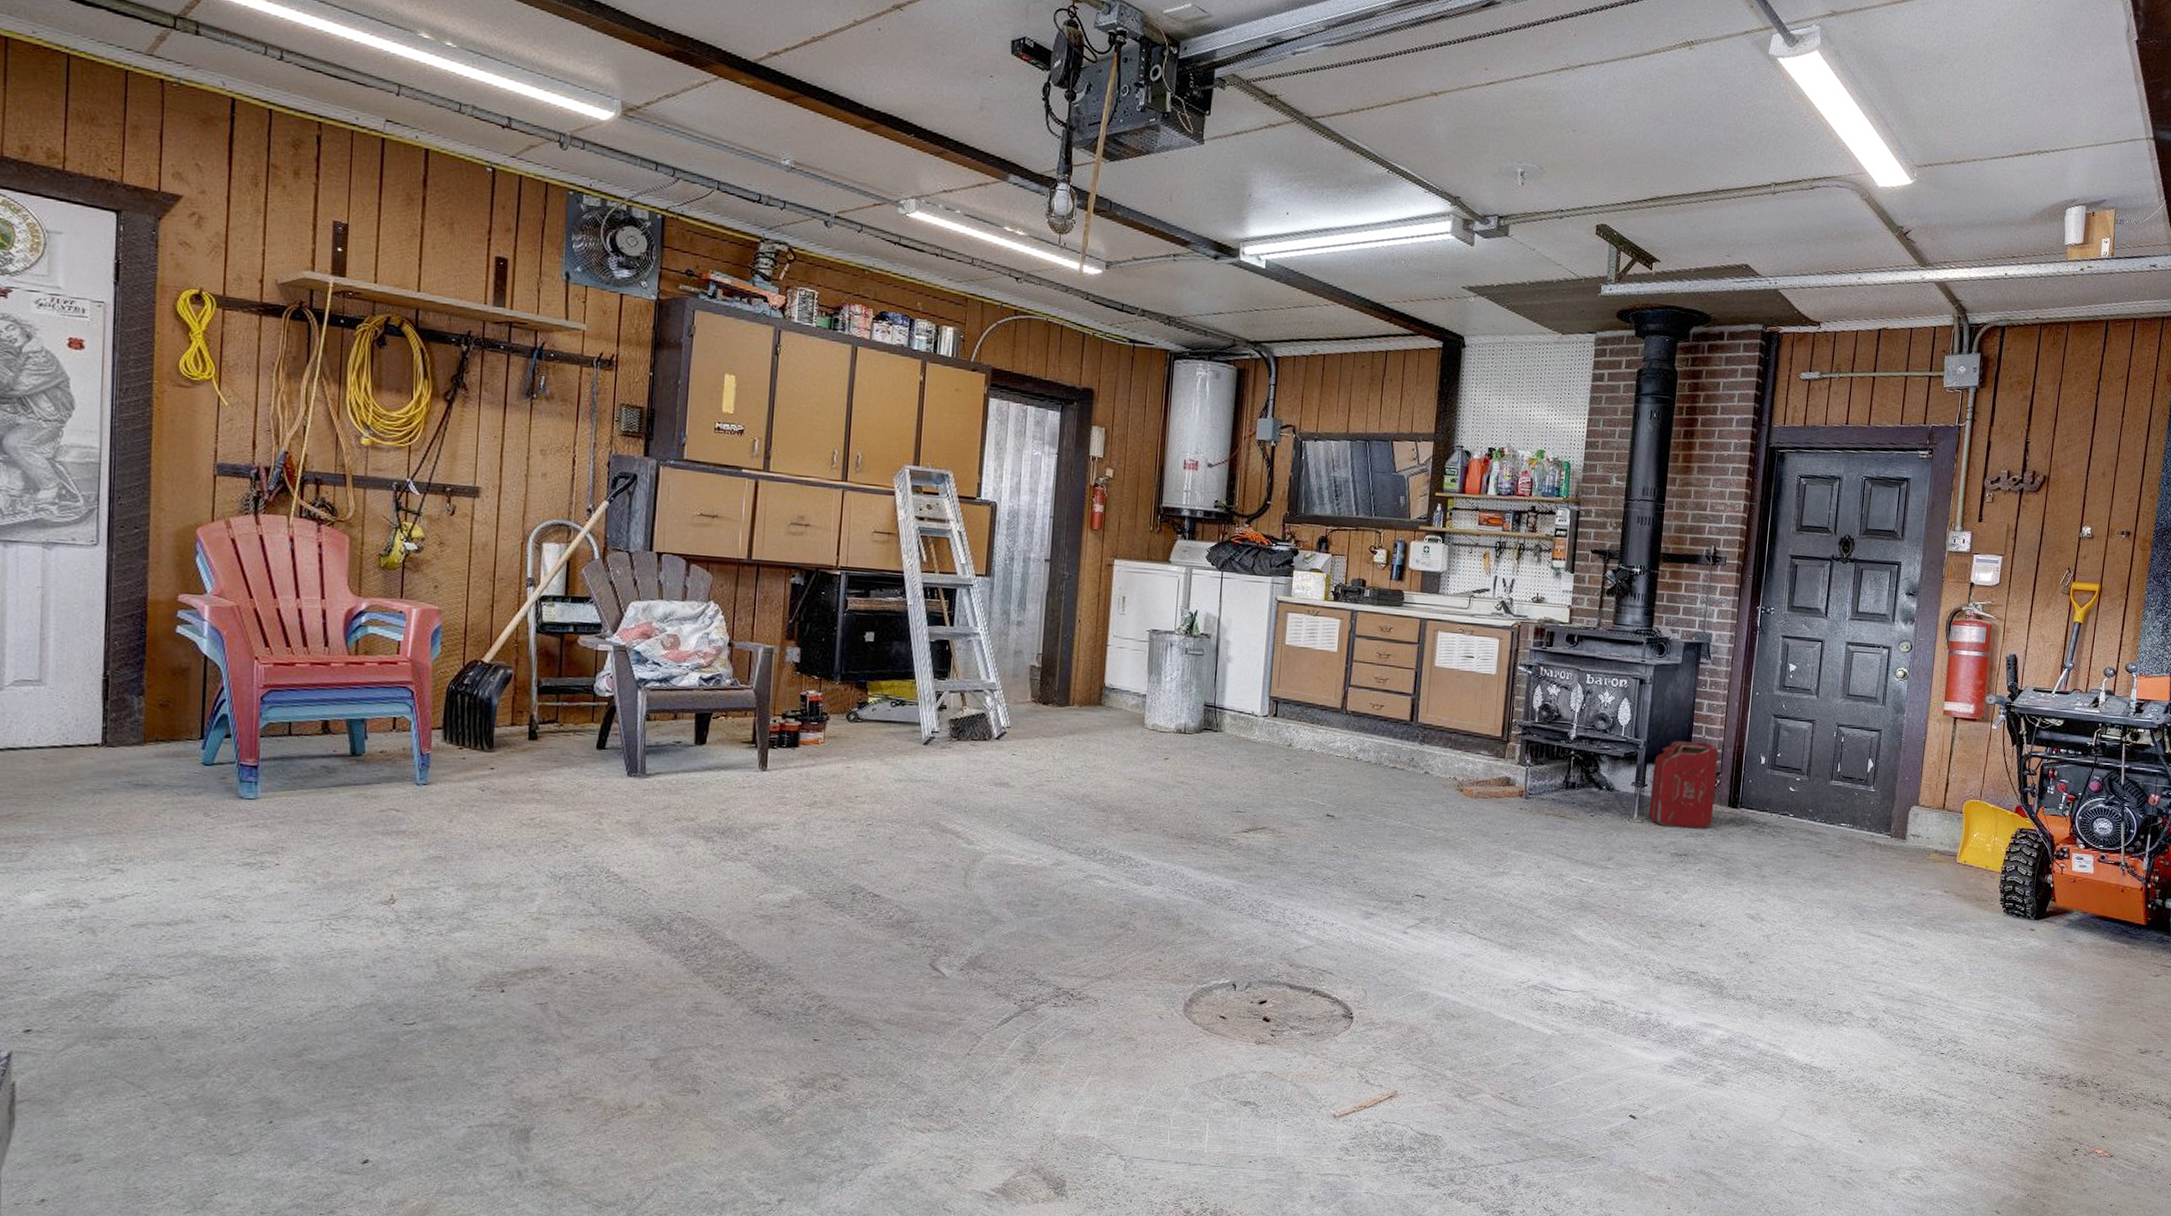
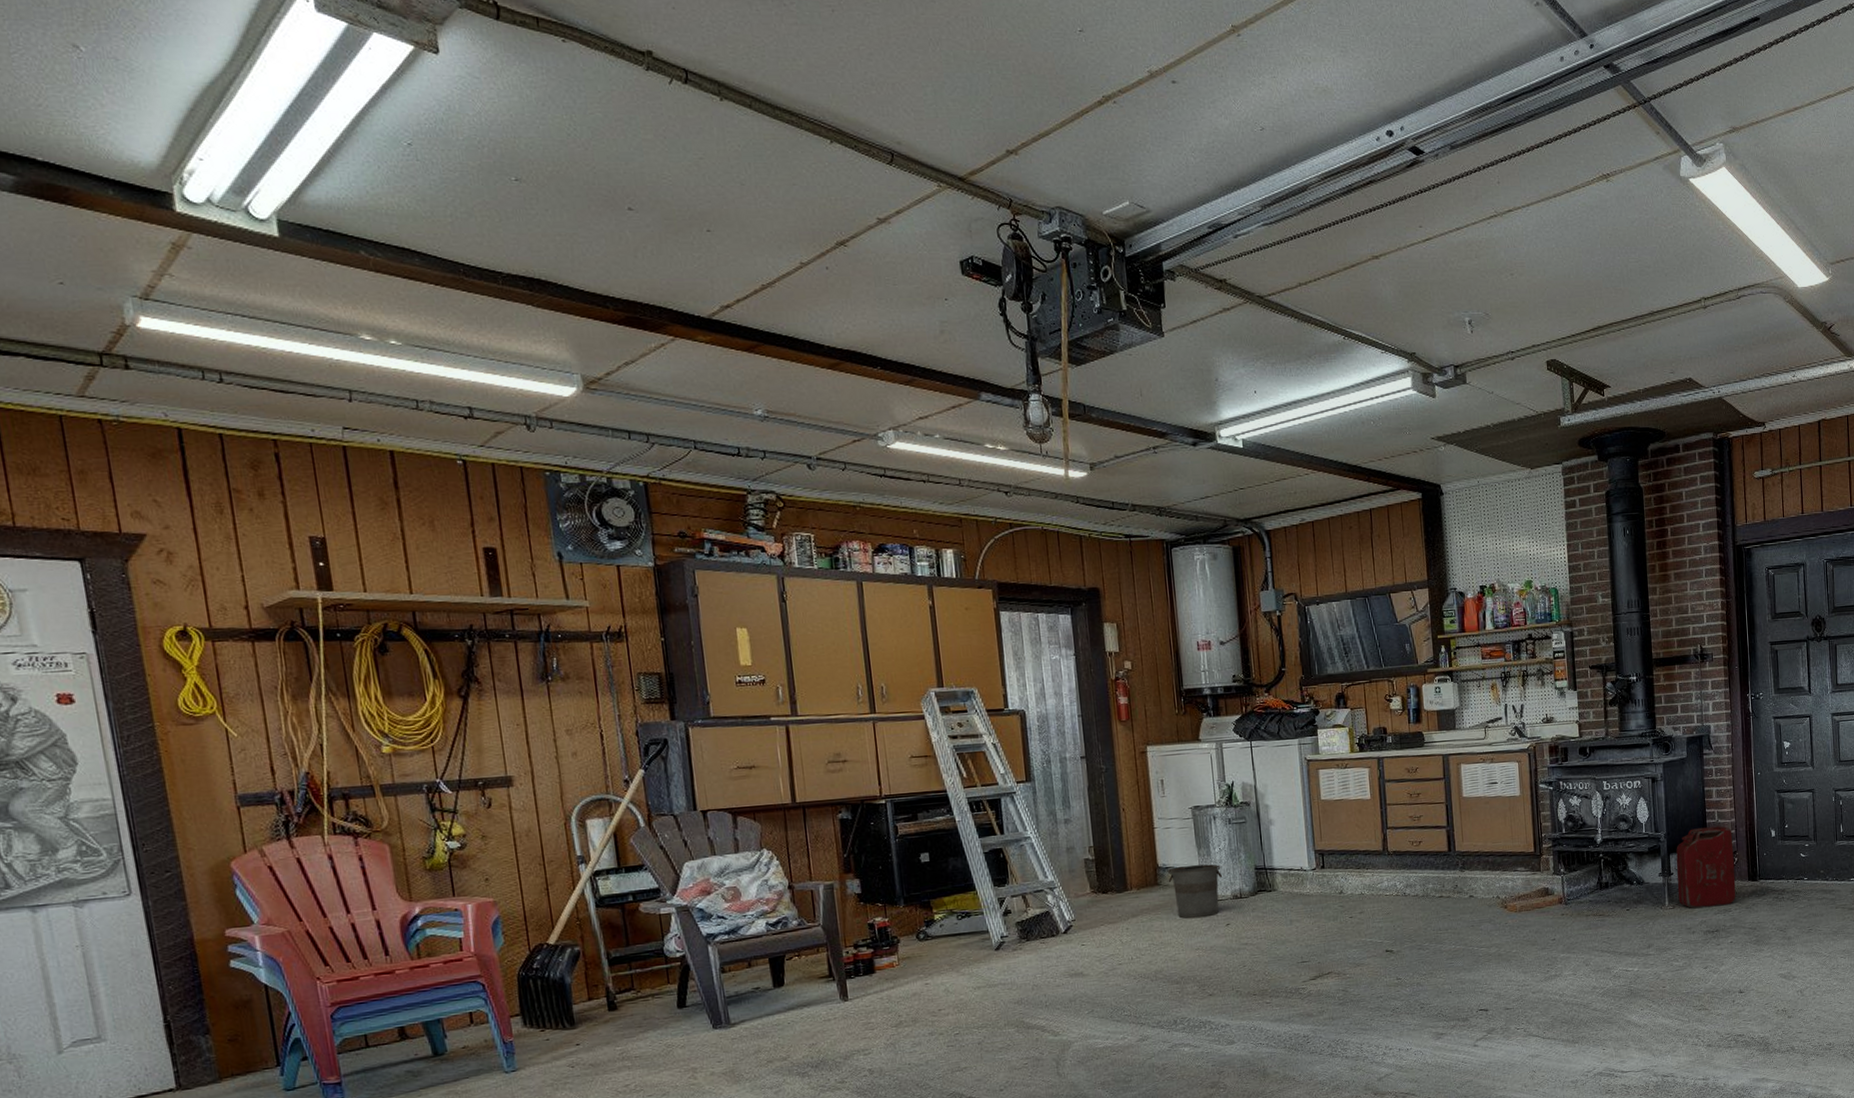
bucket: none [1112,690,1169,748] -> present [1168,864,1222,920]

